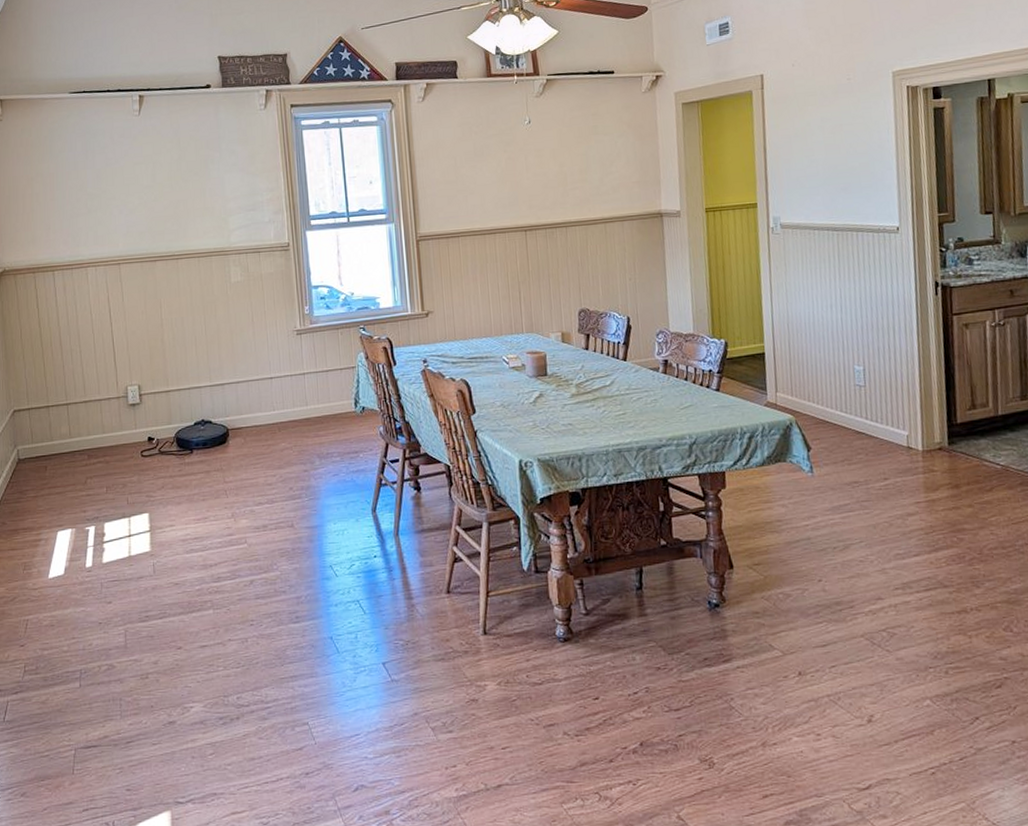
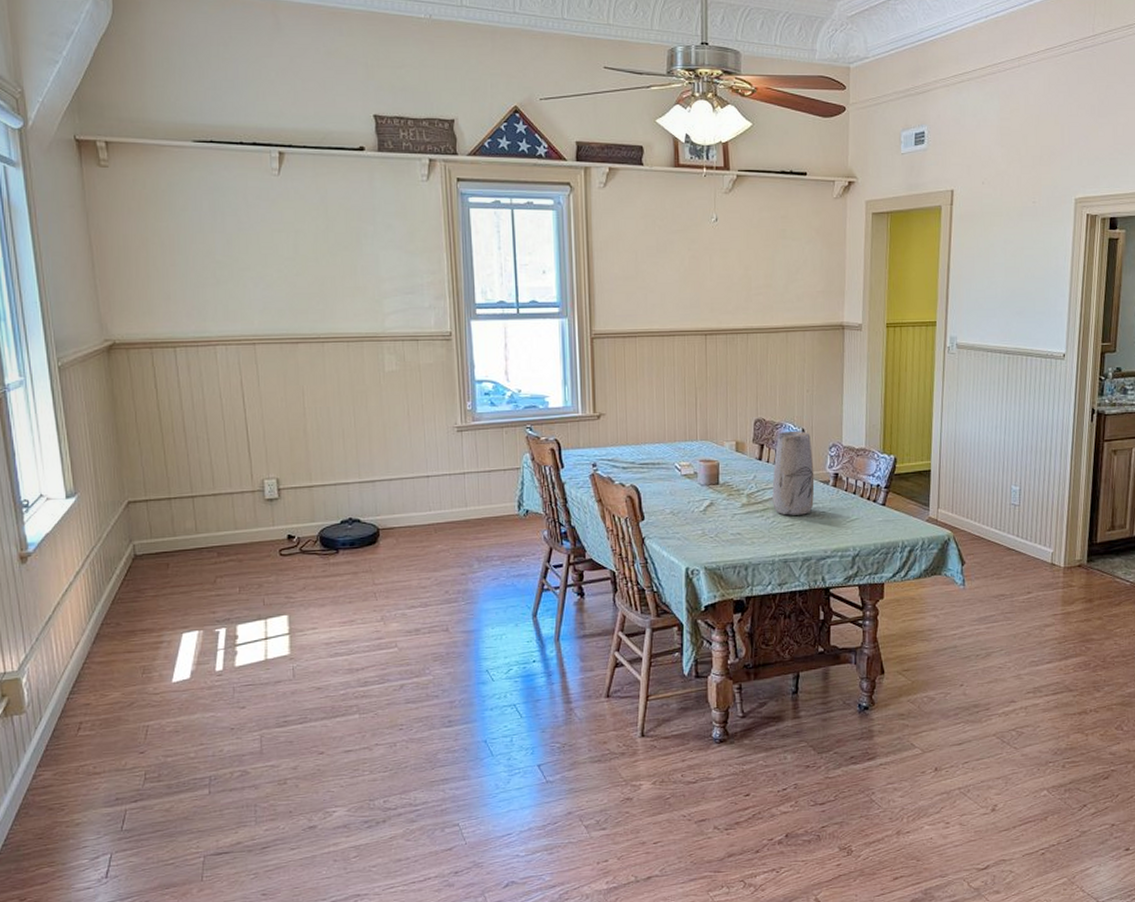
vase: none [600,319,645,404] -> present [772,431,815,516]

